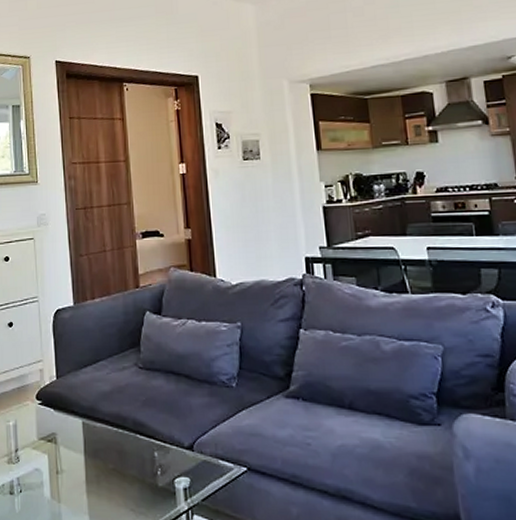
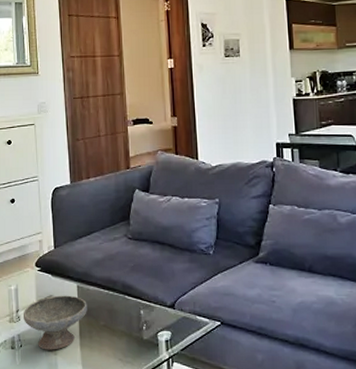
bowl: none [22,433,94,497] -> present [23,295,87,350]

